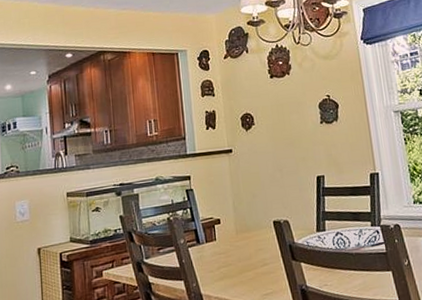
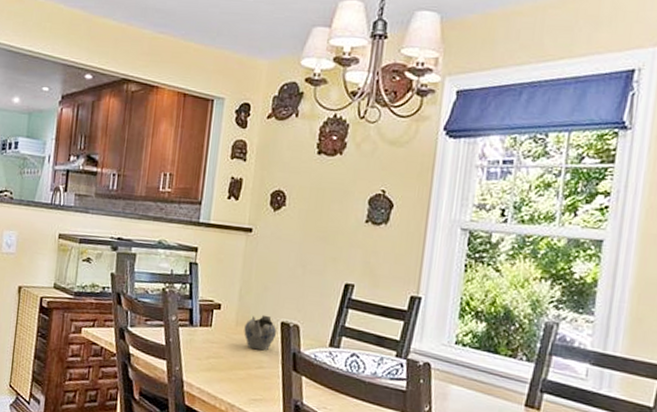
teapot: none [244,218,272,251] -> present [244,314,277,351]

